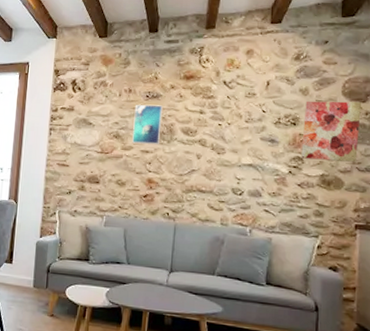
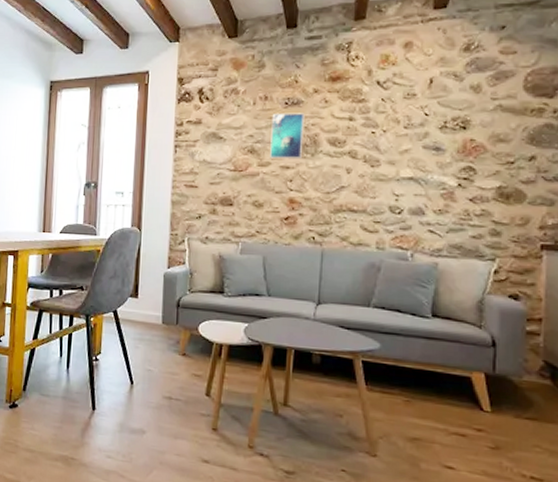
wall art: present [301,100,361,162] -> none [473,98,548,170]

